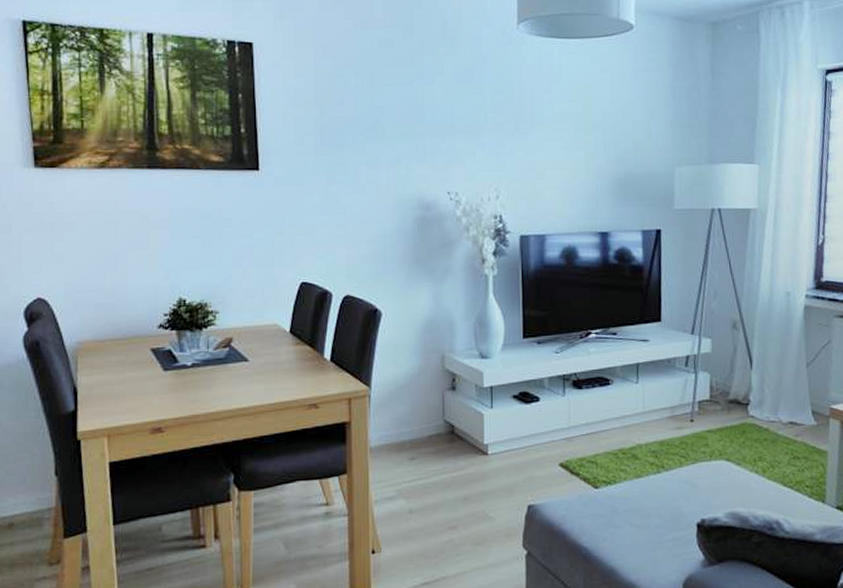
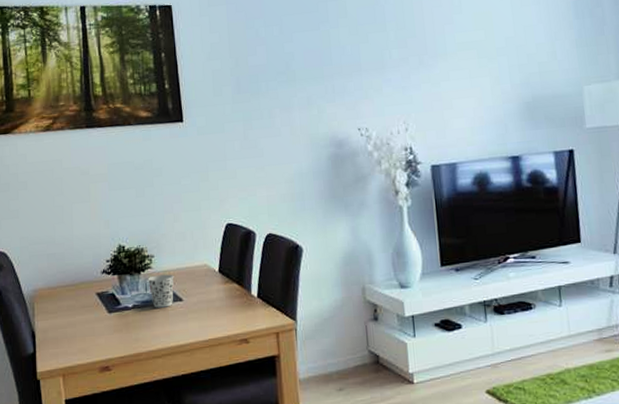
cup: none [210,332,240,368] -> present [147,274,174,308]

